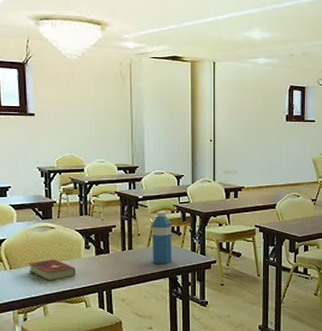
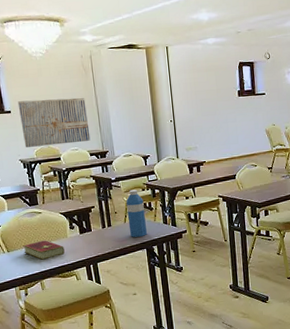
wall art: none [43,104,120,155] -> present [17,97,91,148]

